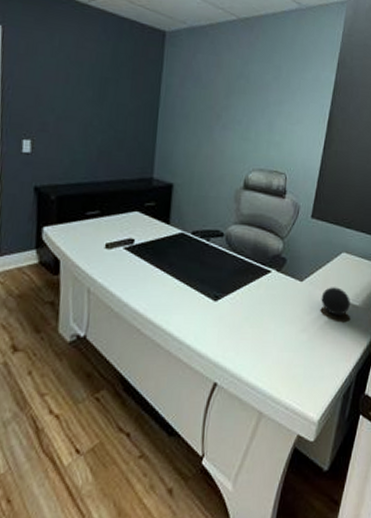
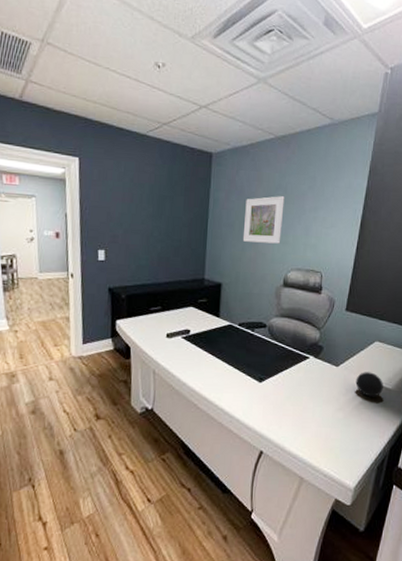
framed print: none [198,85,247,140] -> present [242,196,285,244]

